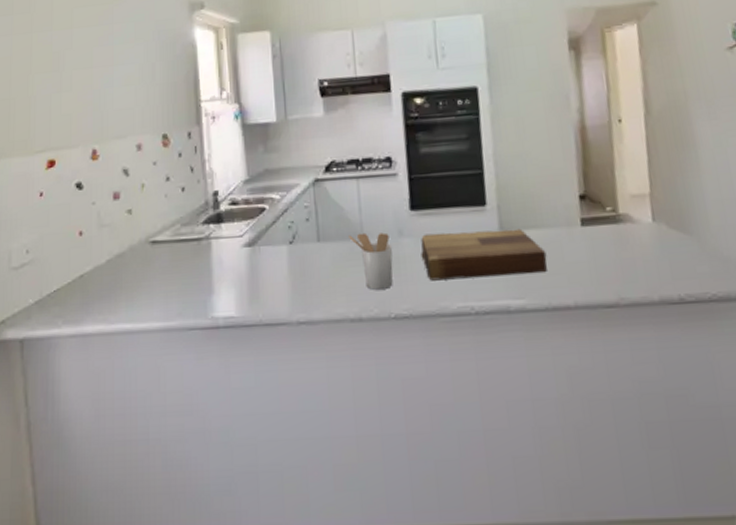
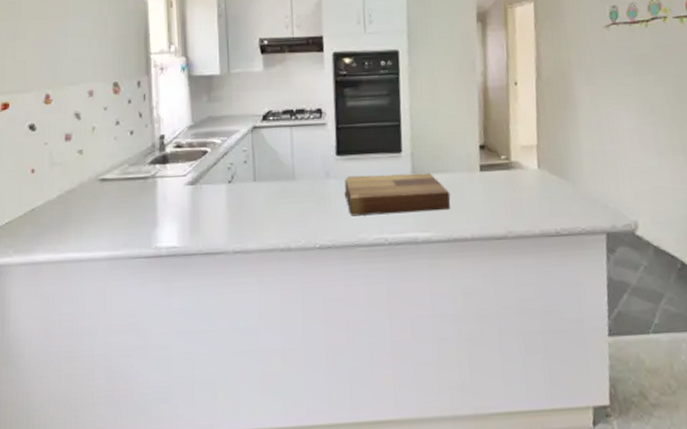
utensil holder: present [349,232,393,290] -> none [282,174,320,224]

